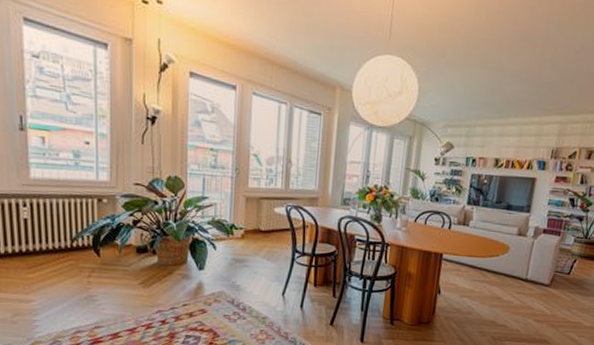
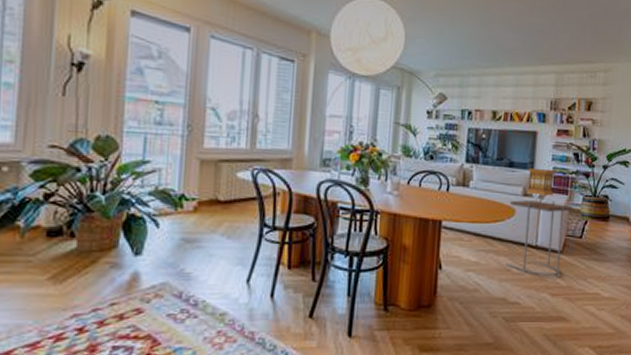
side table: none [496,239,564,306] -> present [504,199,573,276]
lantern: none [521,210,551,237] -> present [526,167,556,196]

